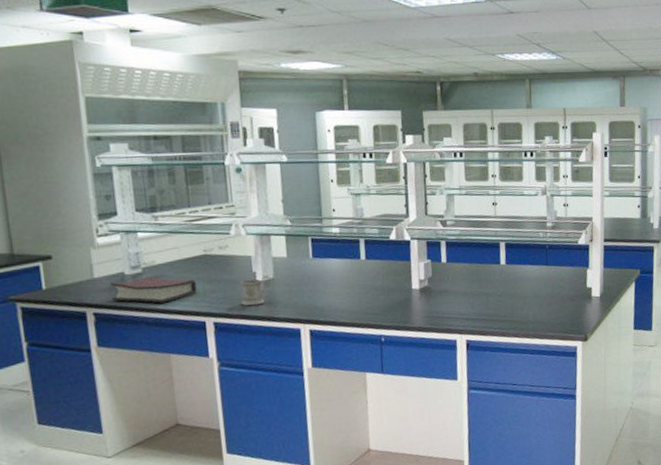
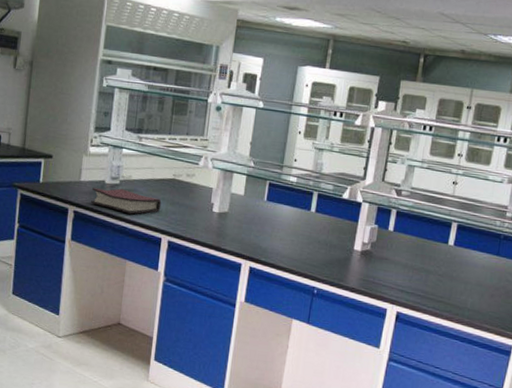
mug: present [240,275,274,306] -> none [195,207,228,234]

